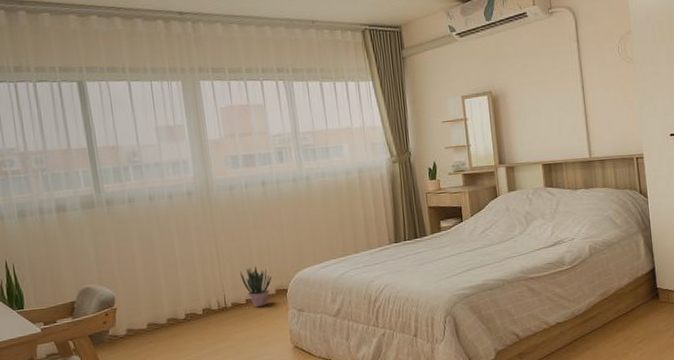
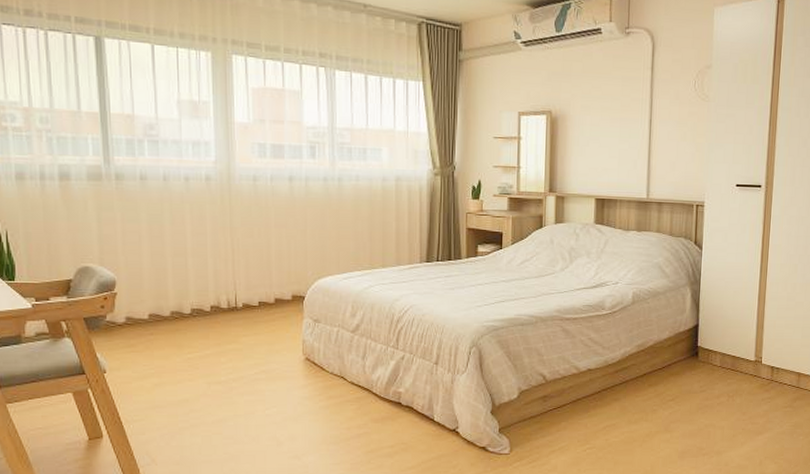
potted plant: present [240,265,272,308] -> none [255,267,290,312]

